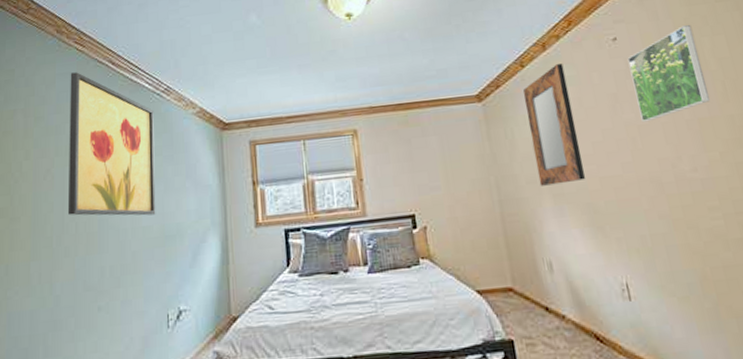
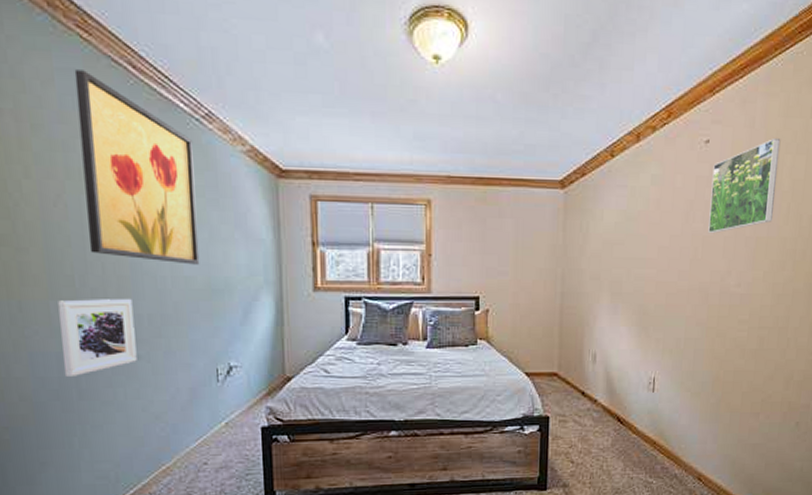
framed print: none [34,253,98,335] -> present [58,299,137,378]
home mirror: present [523,64,586,186] -> none [602,159,652,284]

